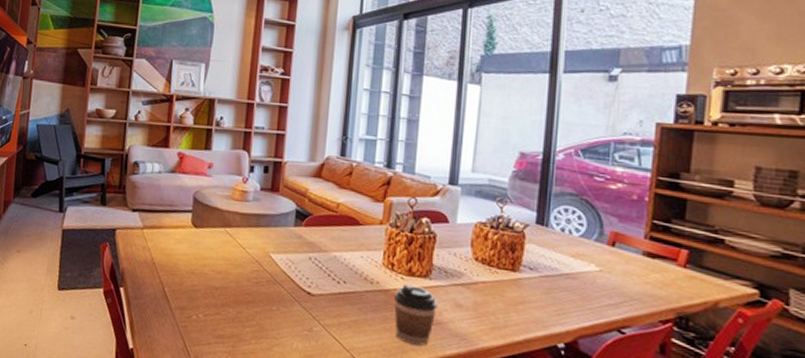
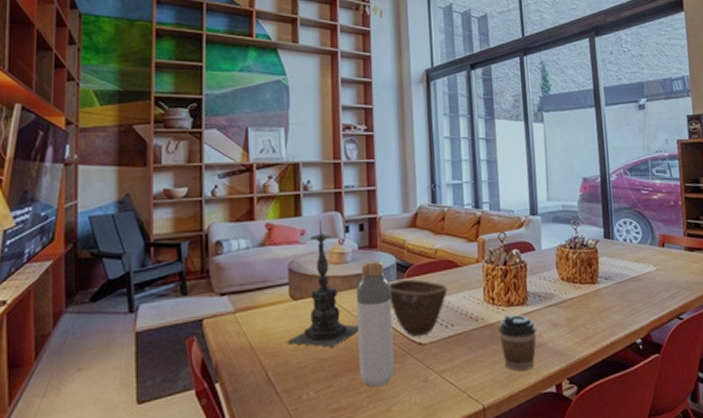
candle holder: none [182,156,252,278] -> present [285,219,359,348]
bottle: none [246,203,287,325] -> present [356,260,395,387]
bowl: none [284,227,345,287] -> present [388,279,448,337]

